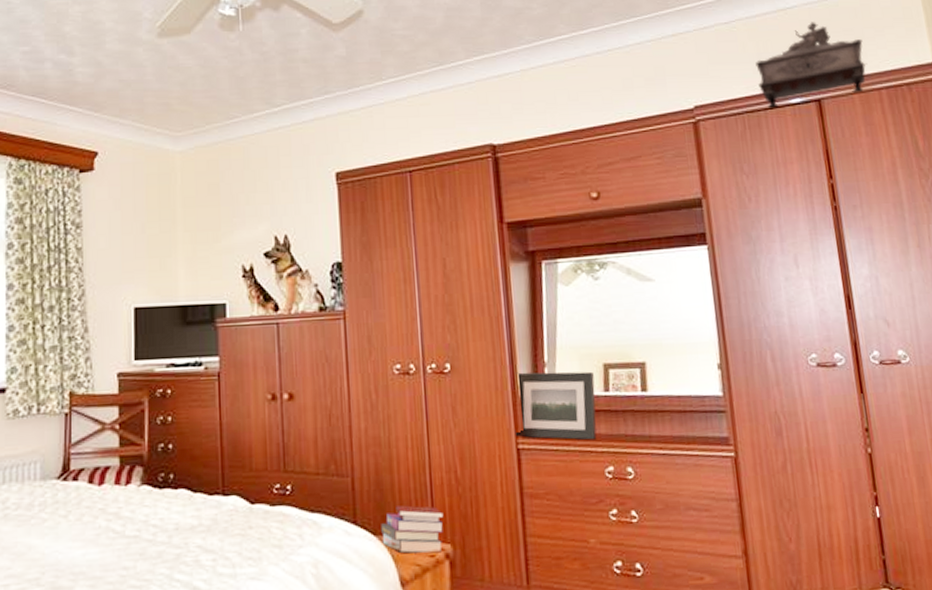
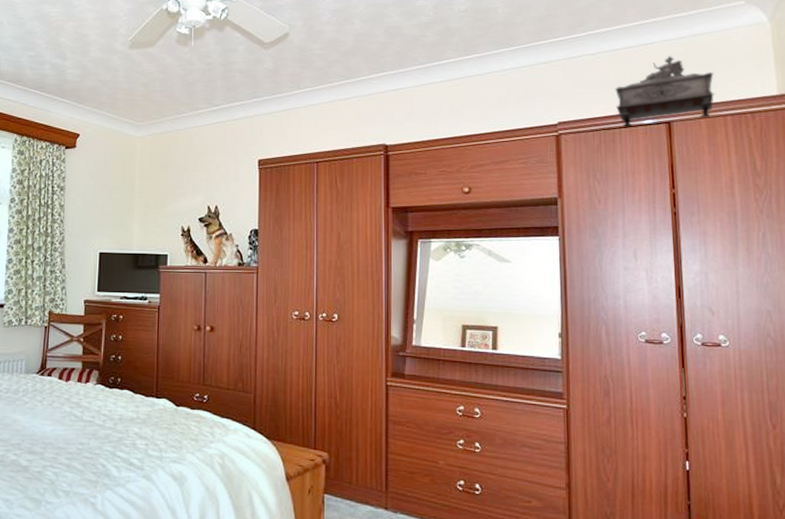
books: present [381,505,444,554] -> none [274,419,324,458]
picture frame: present [514,371,597,441] -> none [385,326,454,384]

